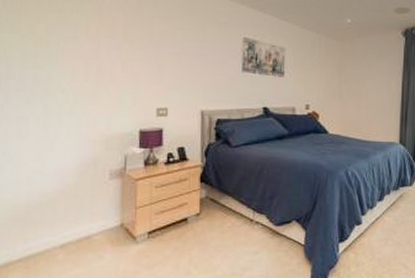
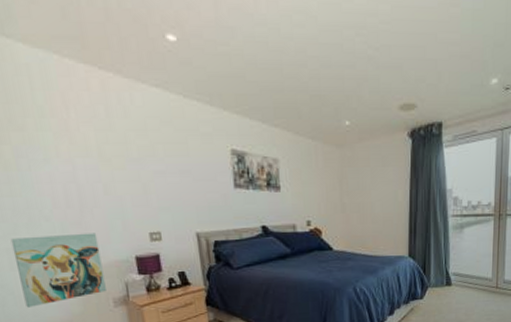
wall art: none [22,105,107,176] -> present [10,233,106,308]

